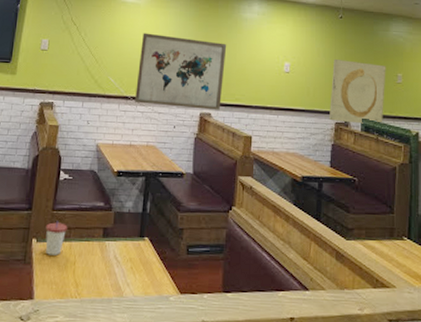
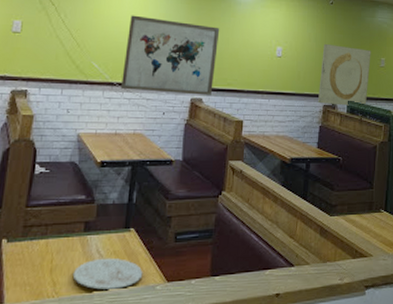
cup: present [45,221,68,255] -> none [17,218,44,255]
plate: none [93,264,157,296] -> present [72,257,143,290]

